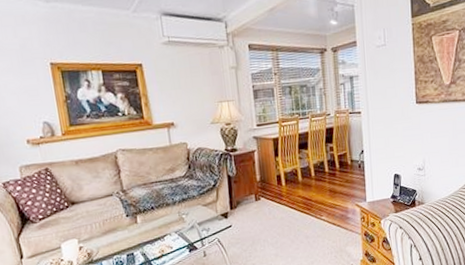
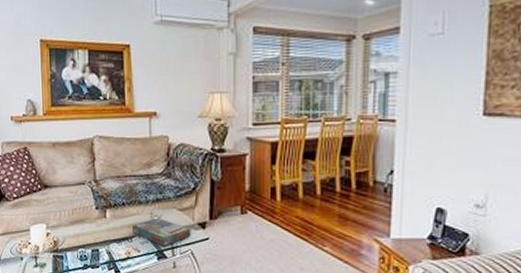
board game: none [162,215,216,240] -> present [131,218,191,247]

